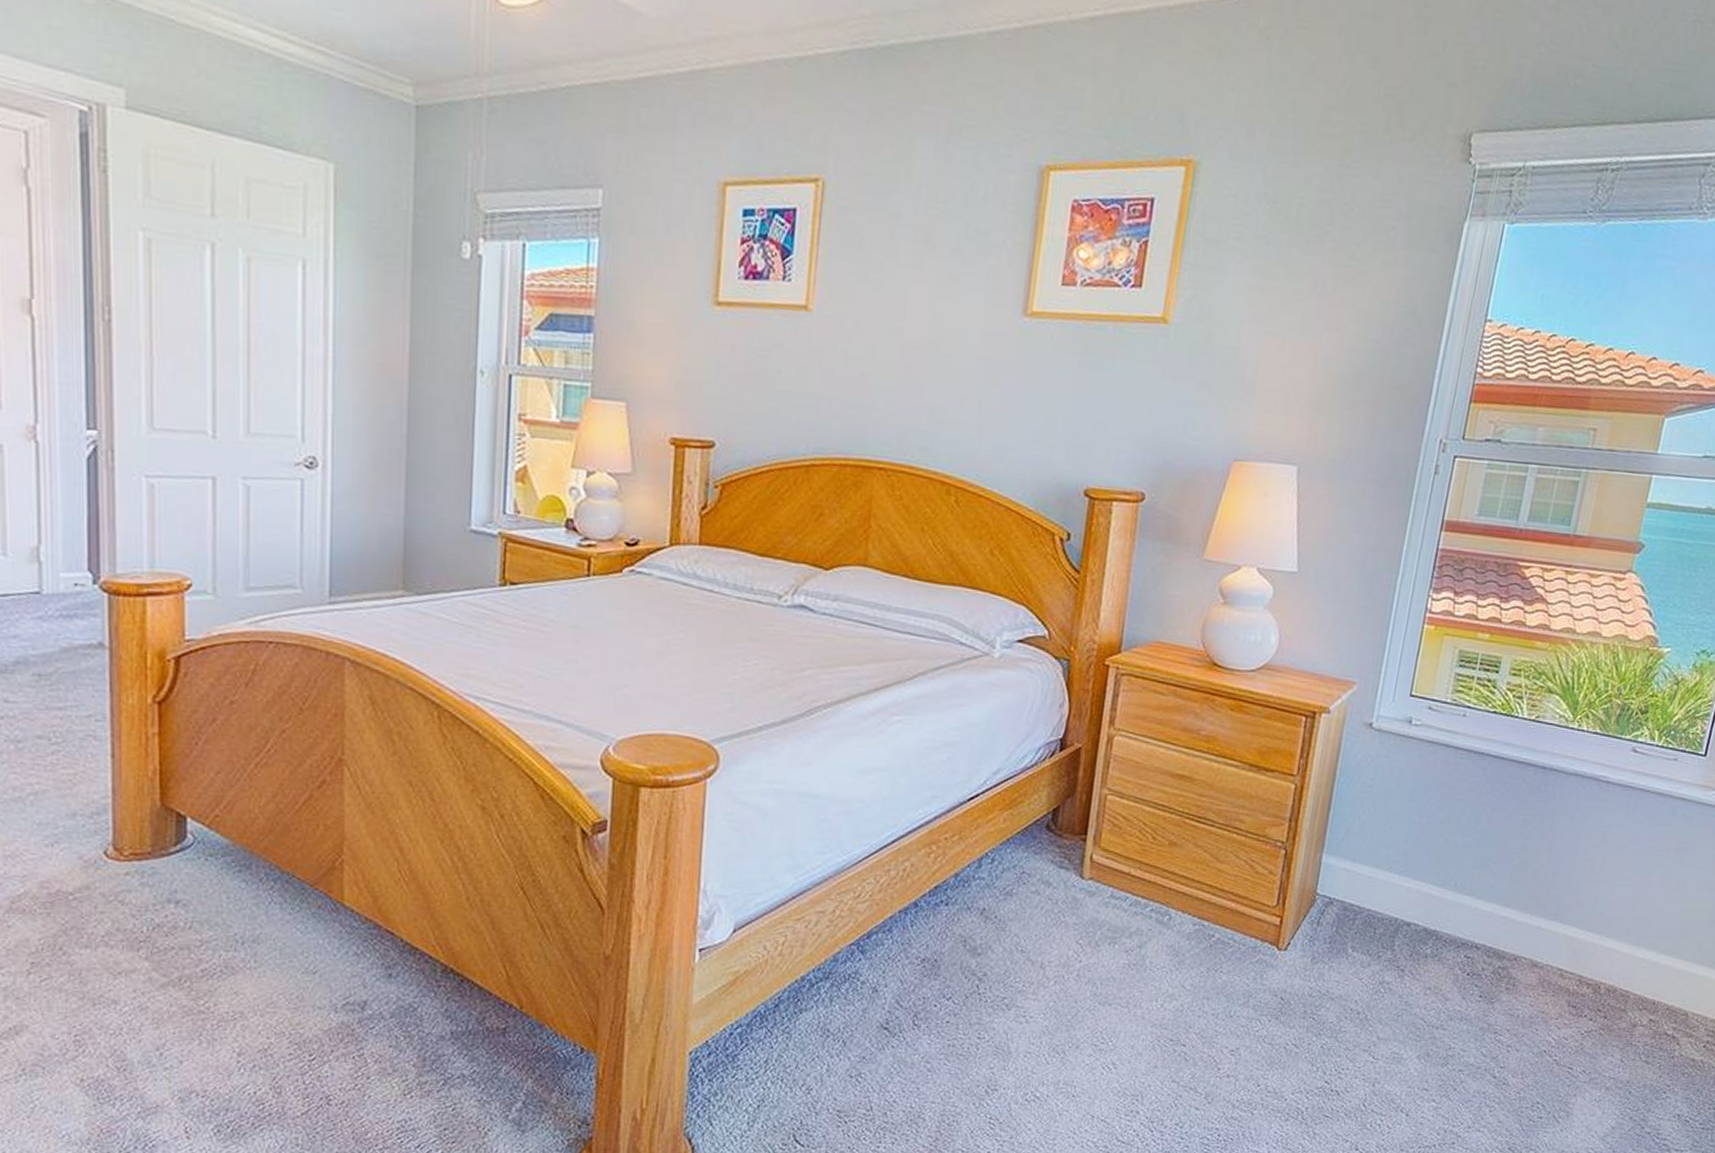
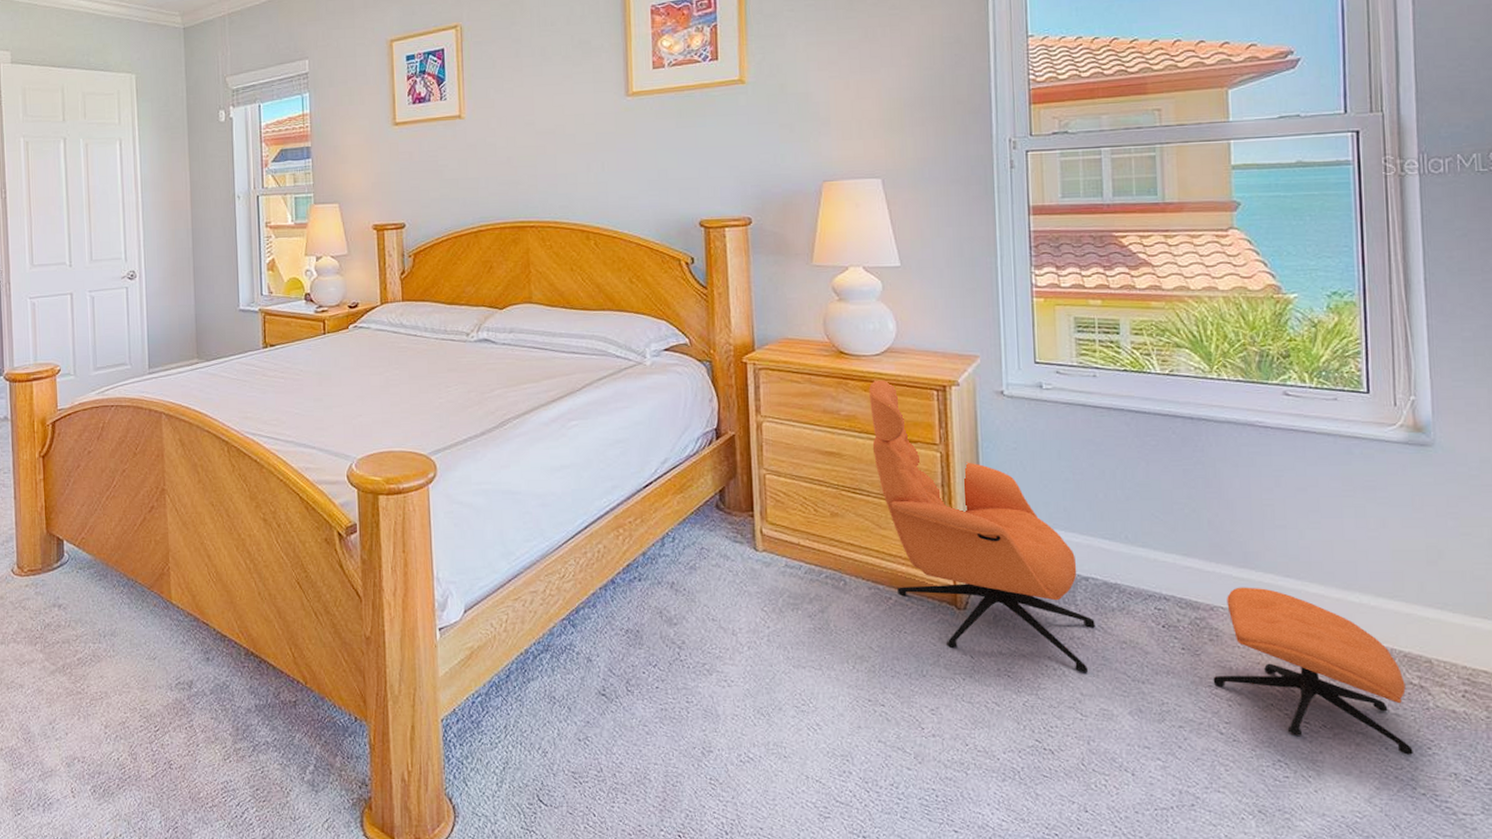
armchair: none [1222,699,1661,1098] -> present [868,380,1413,755]

